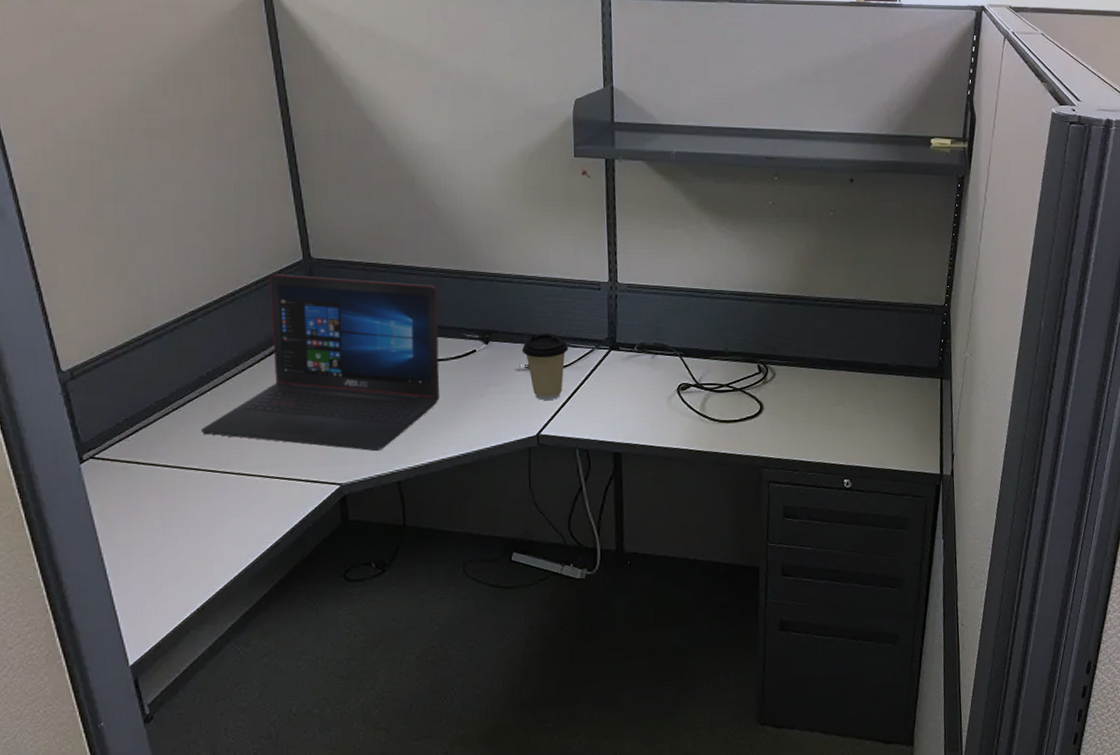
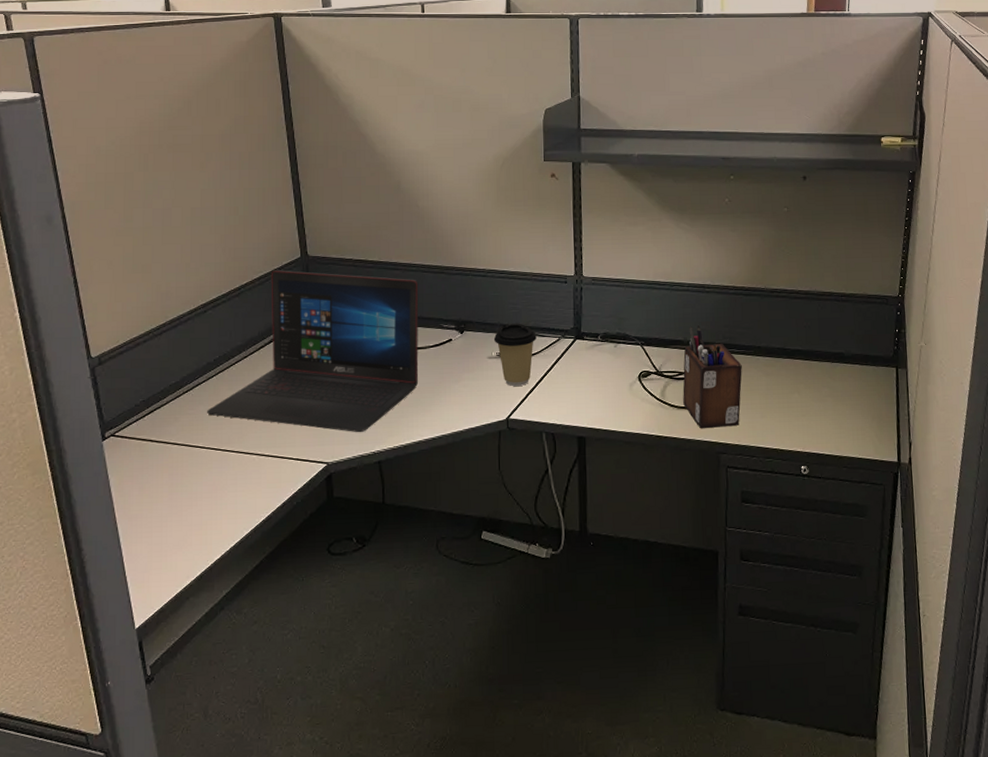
desk organizer: none [723,334,785,442] -> present [683,324,742,428]

